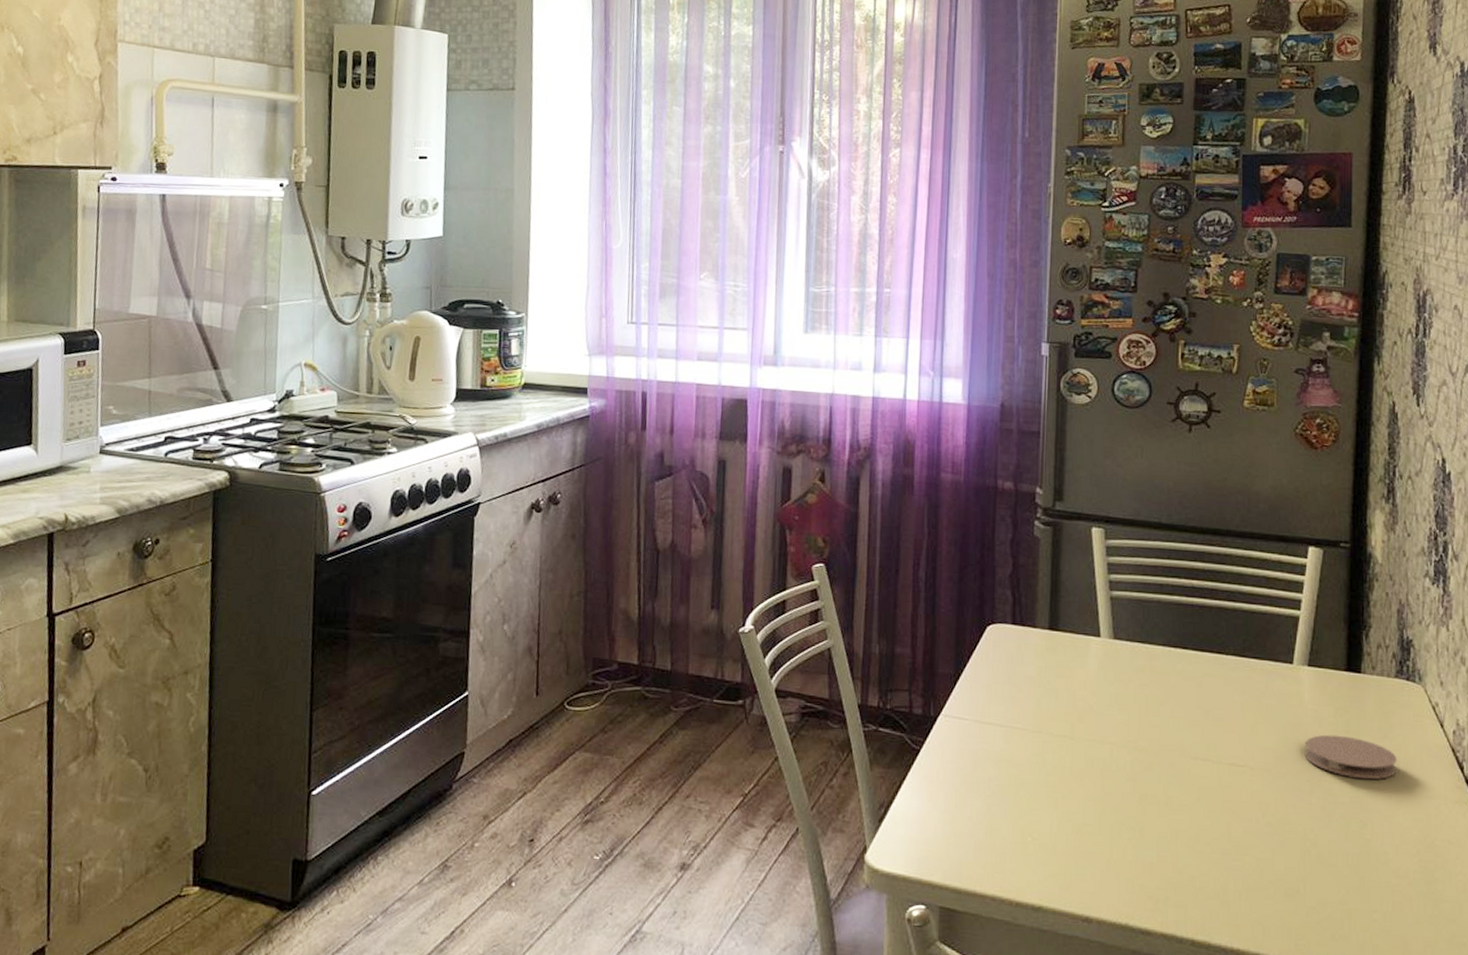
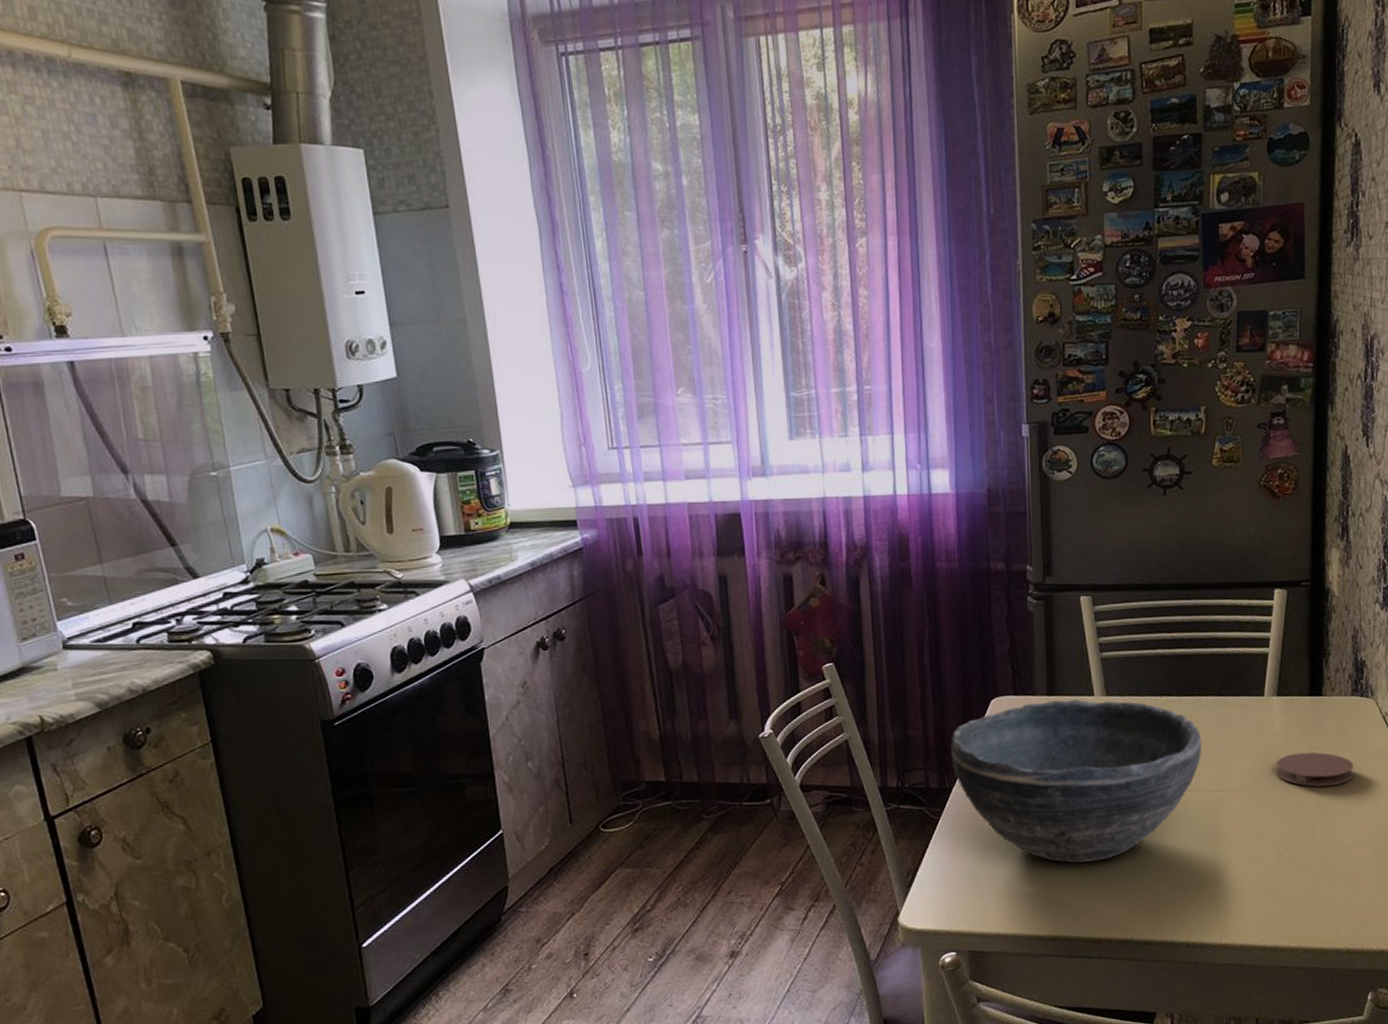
bowl: none [939,635,1219,826] -> present [951,699,1202,863]

